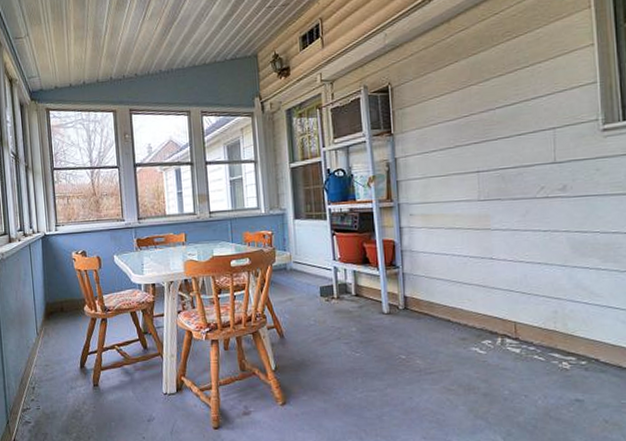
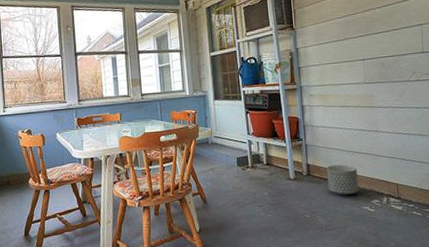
planter: none [428,297,467,335] -> present [326,164,359,196]

